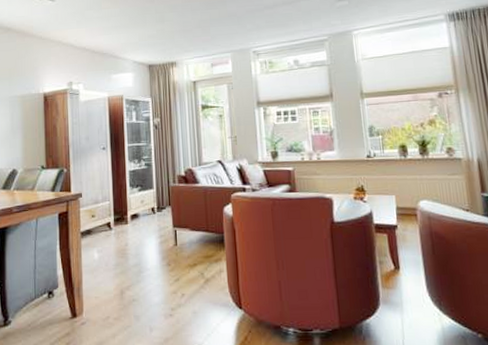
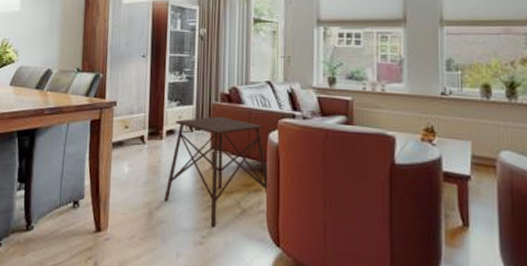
side table: none [134,197,228,299] -> present [164,116,270,227]

